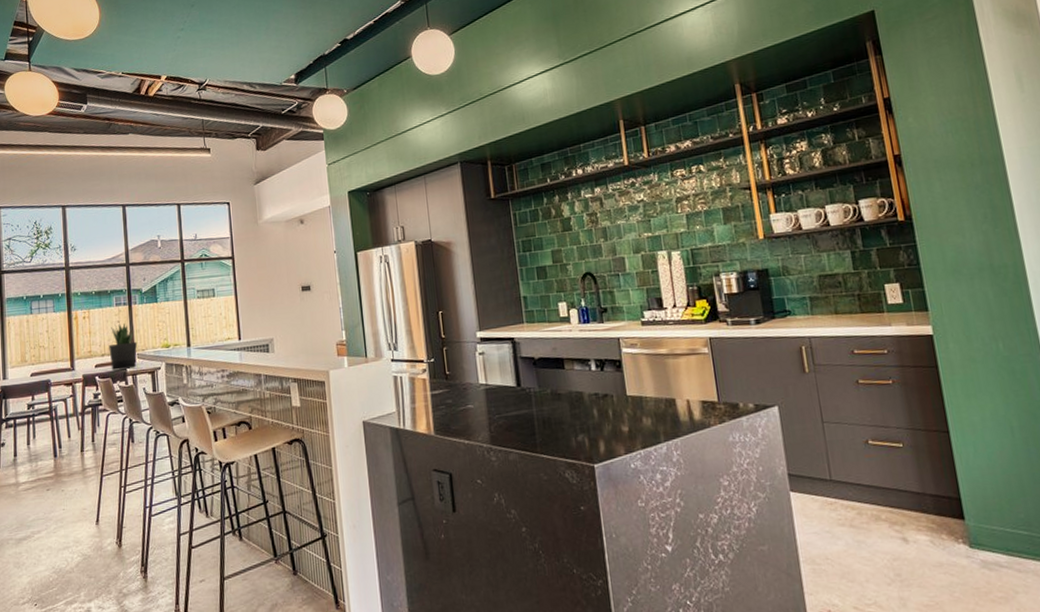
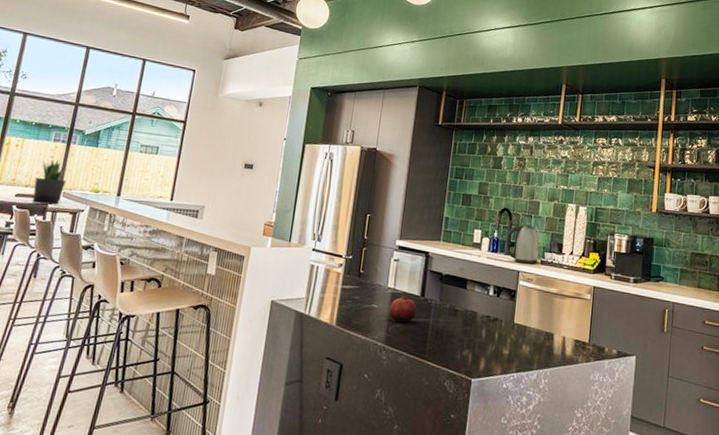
fruit: none [486,389,517,419] -> present [389,295,417,323]
kettle: none [595,285,639,329] -> present [505,225,540,265]

